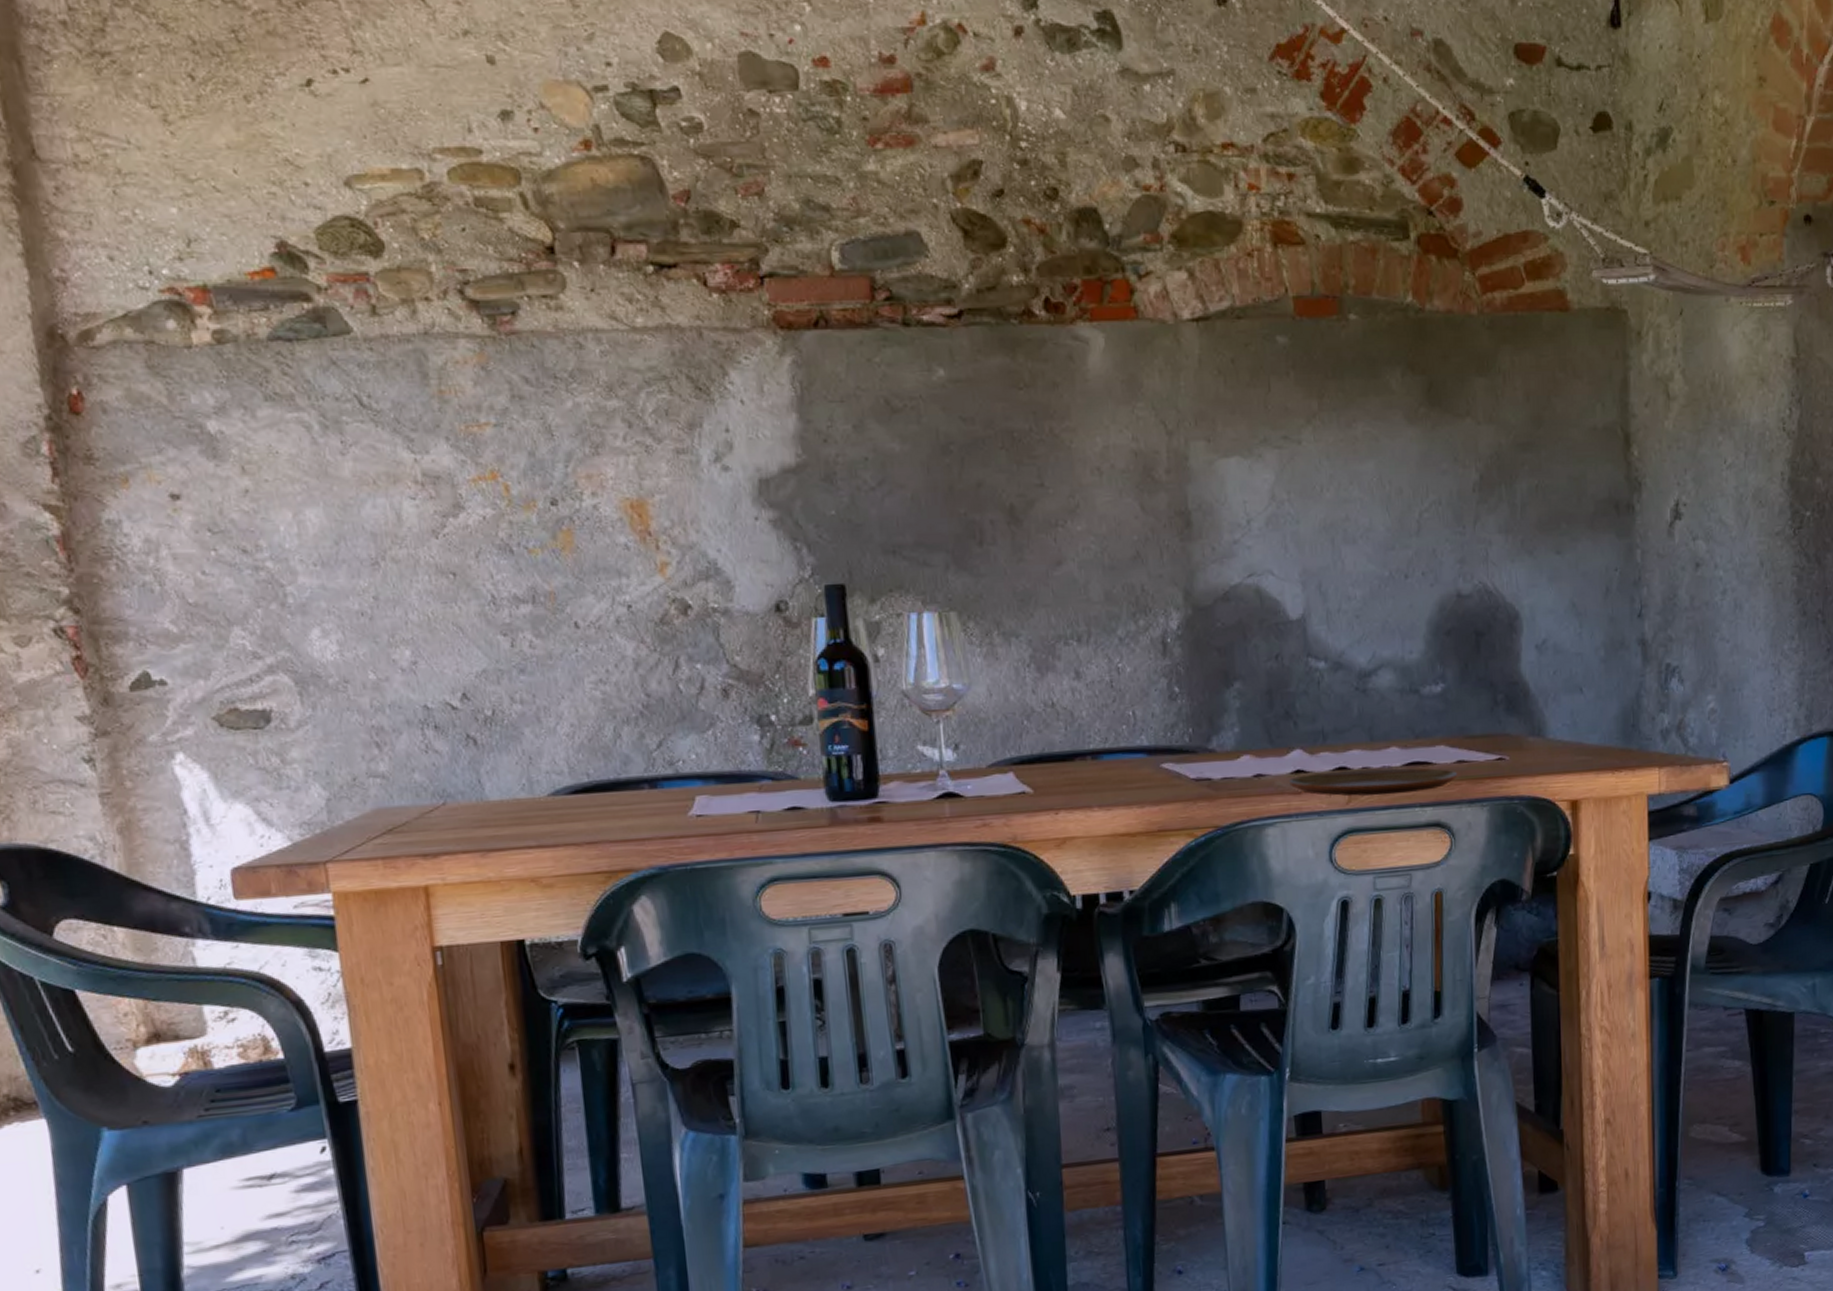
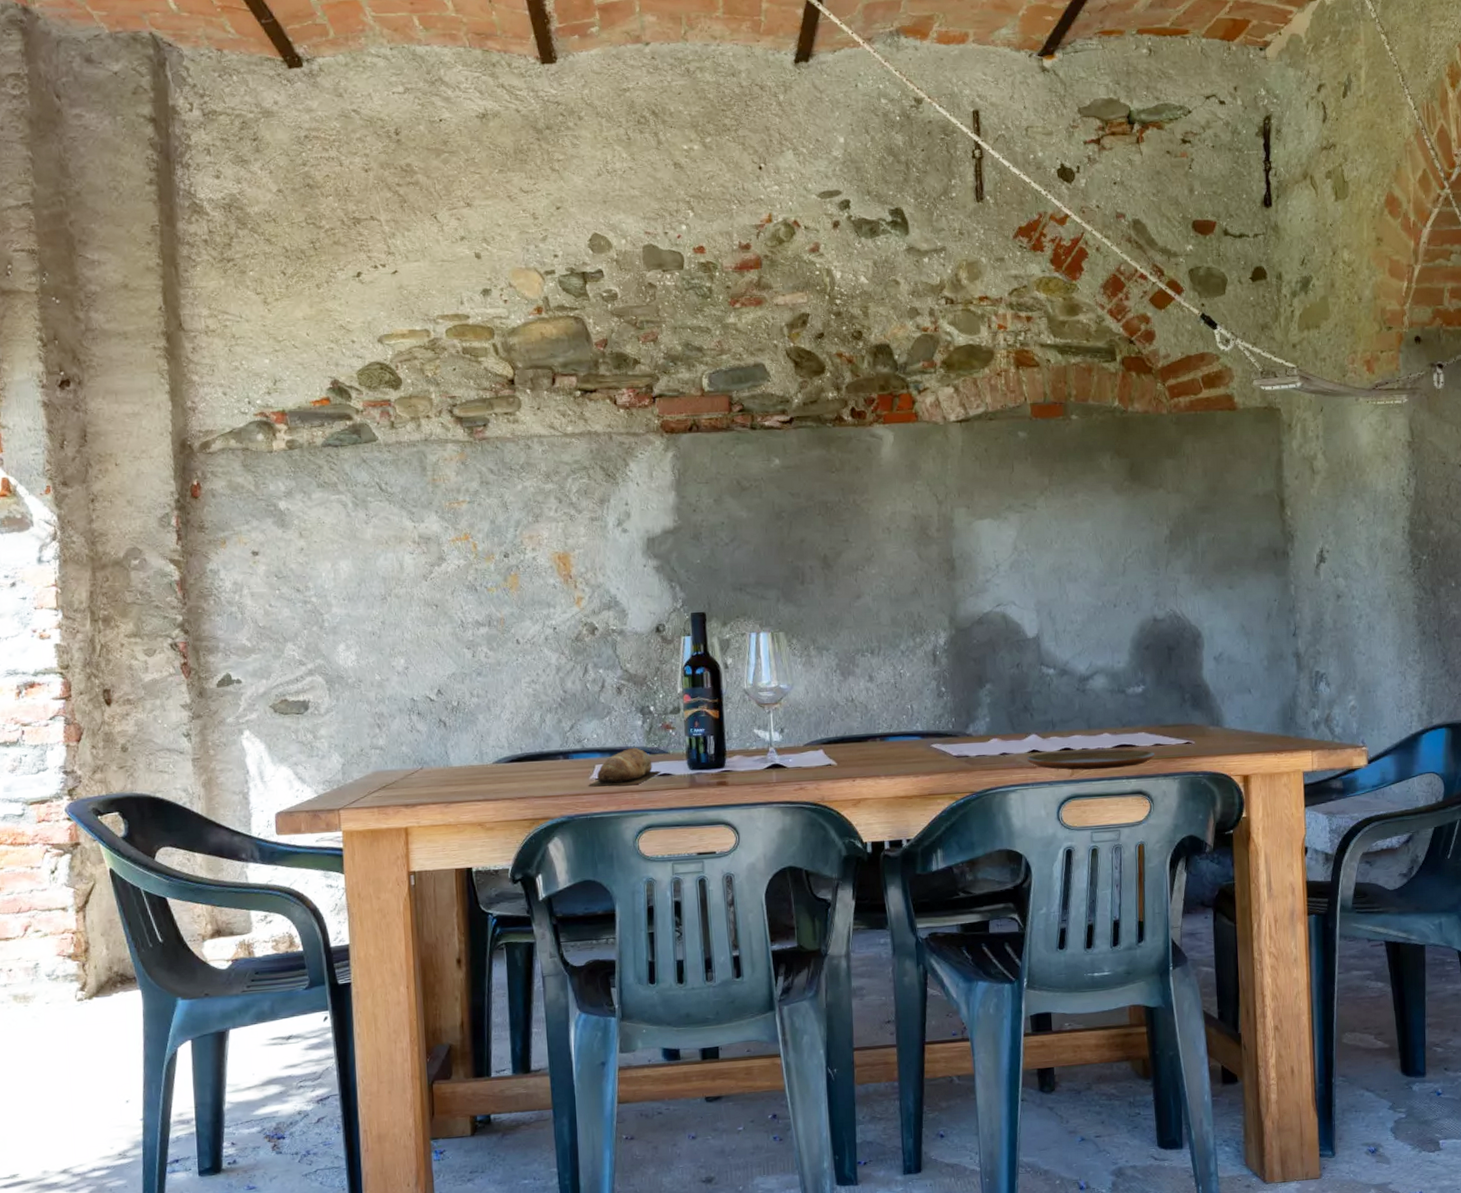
bread loaf: none [685,771,789,826] -> present [587,747,661,787]

